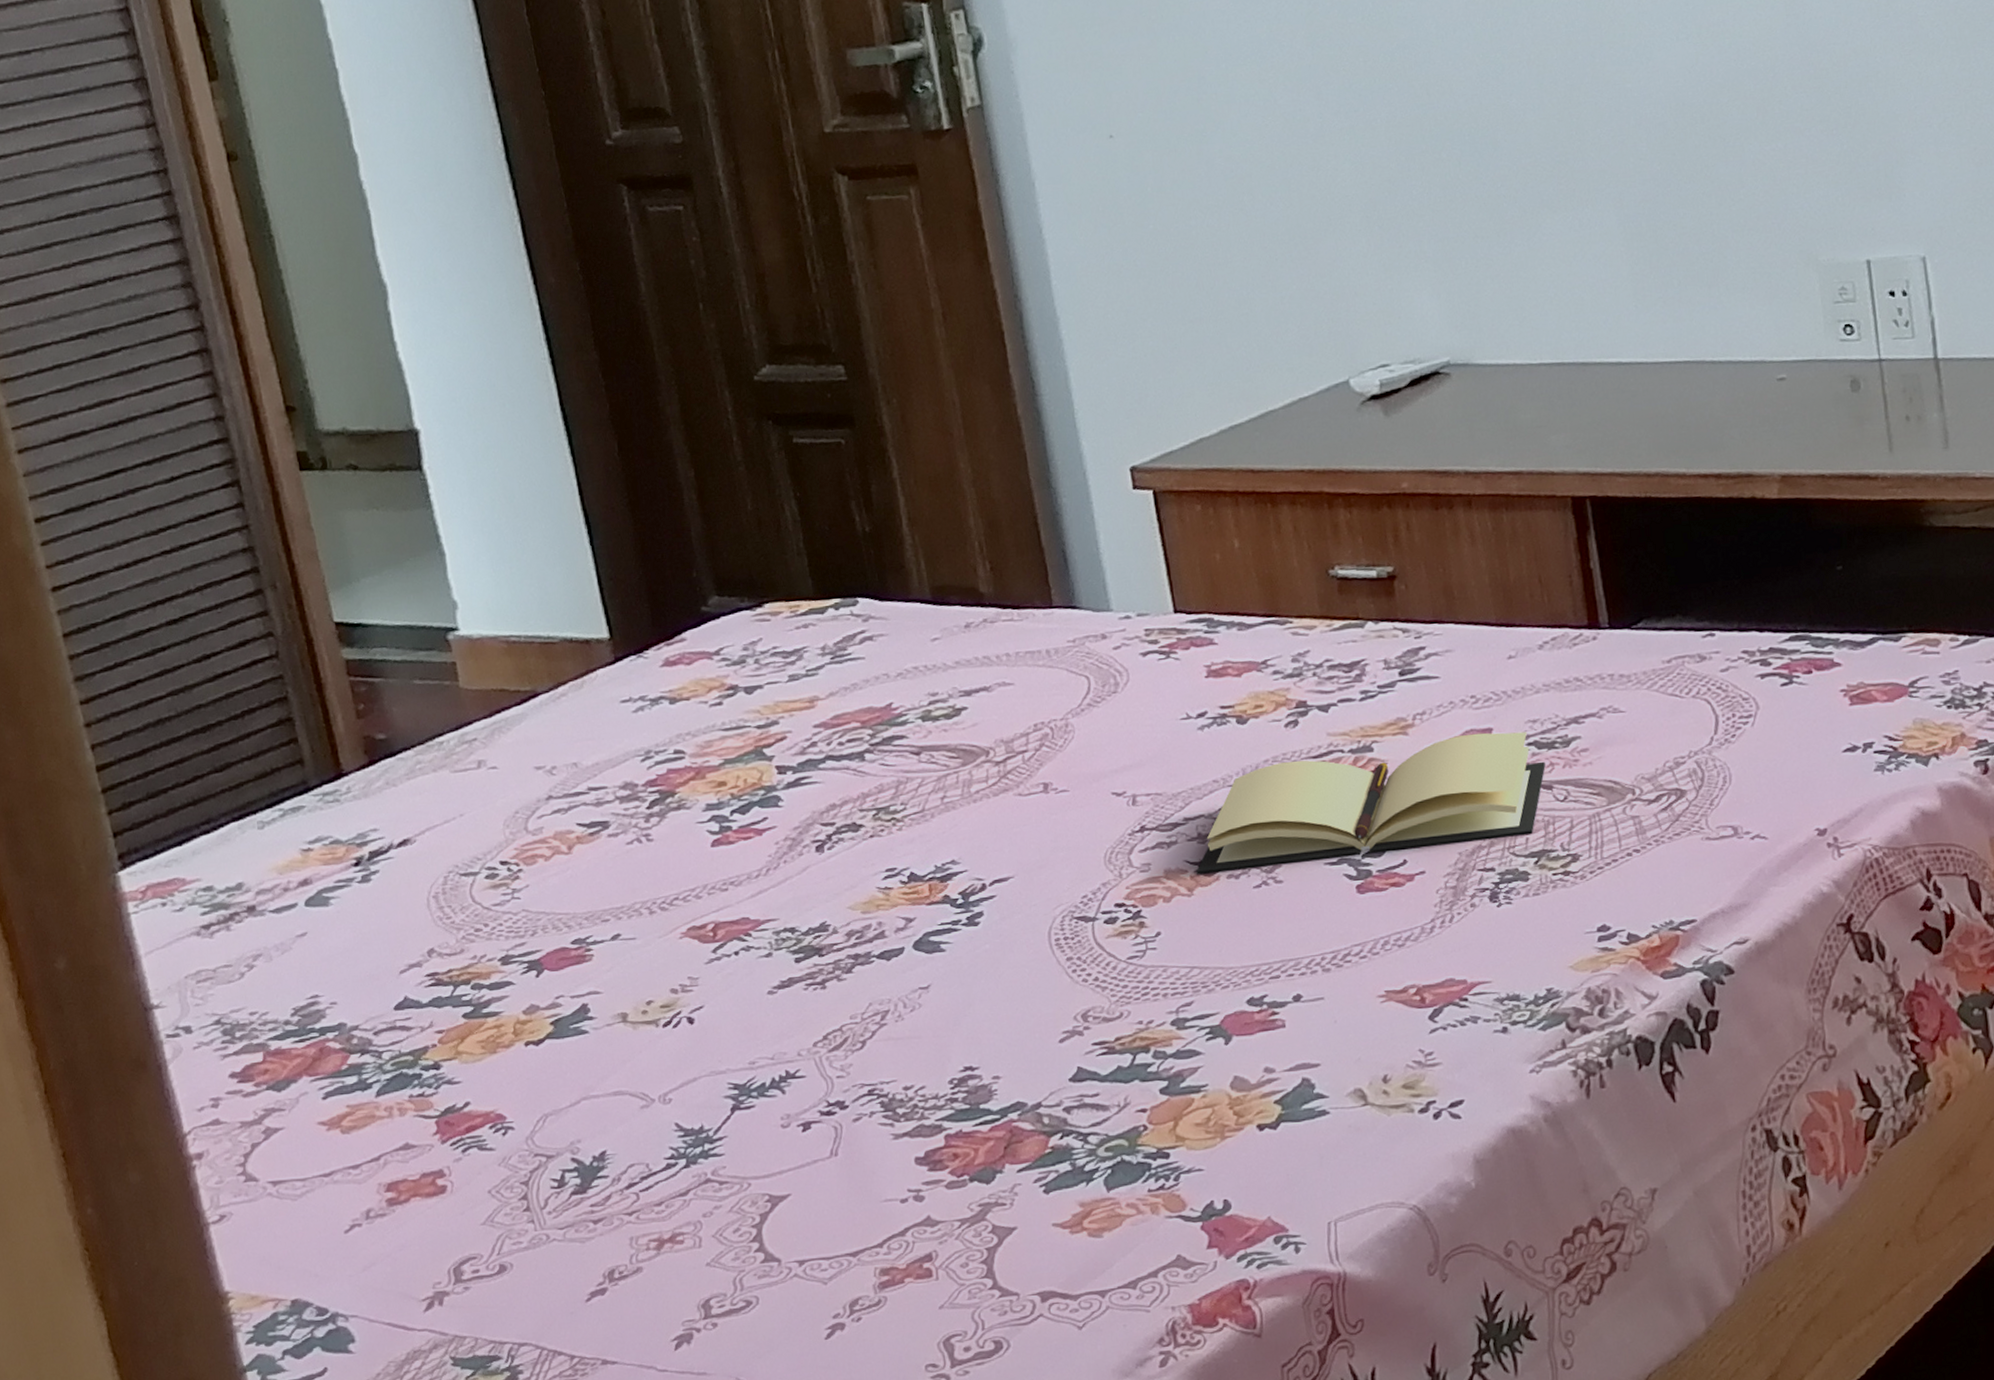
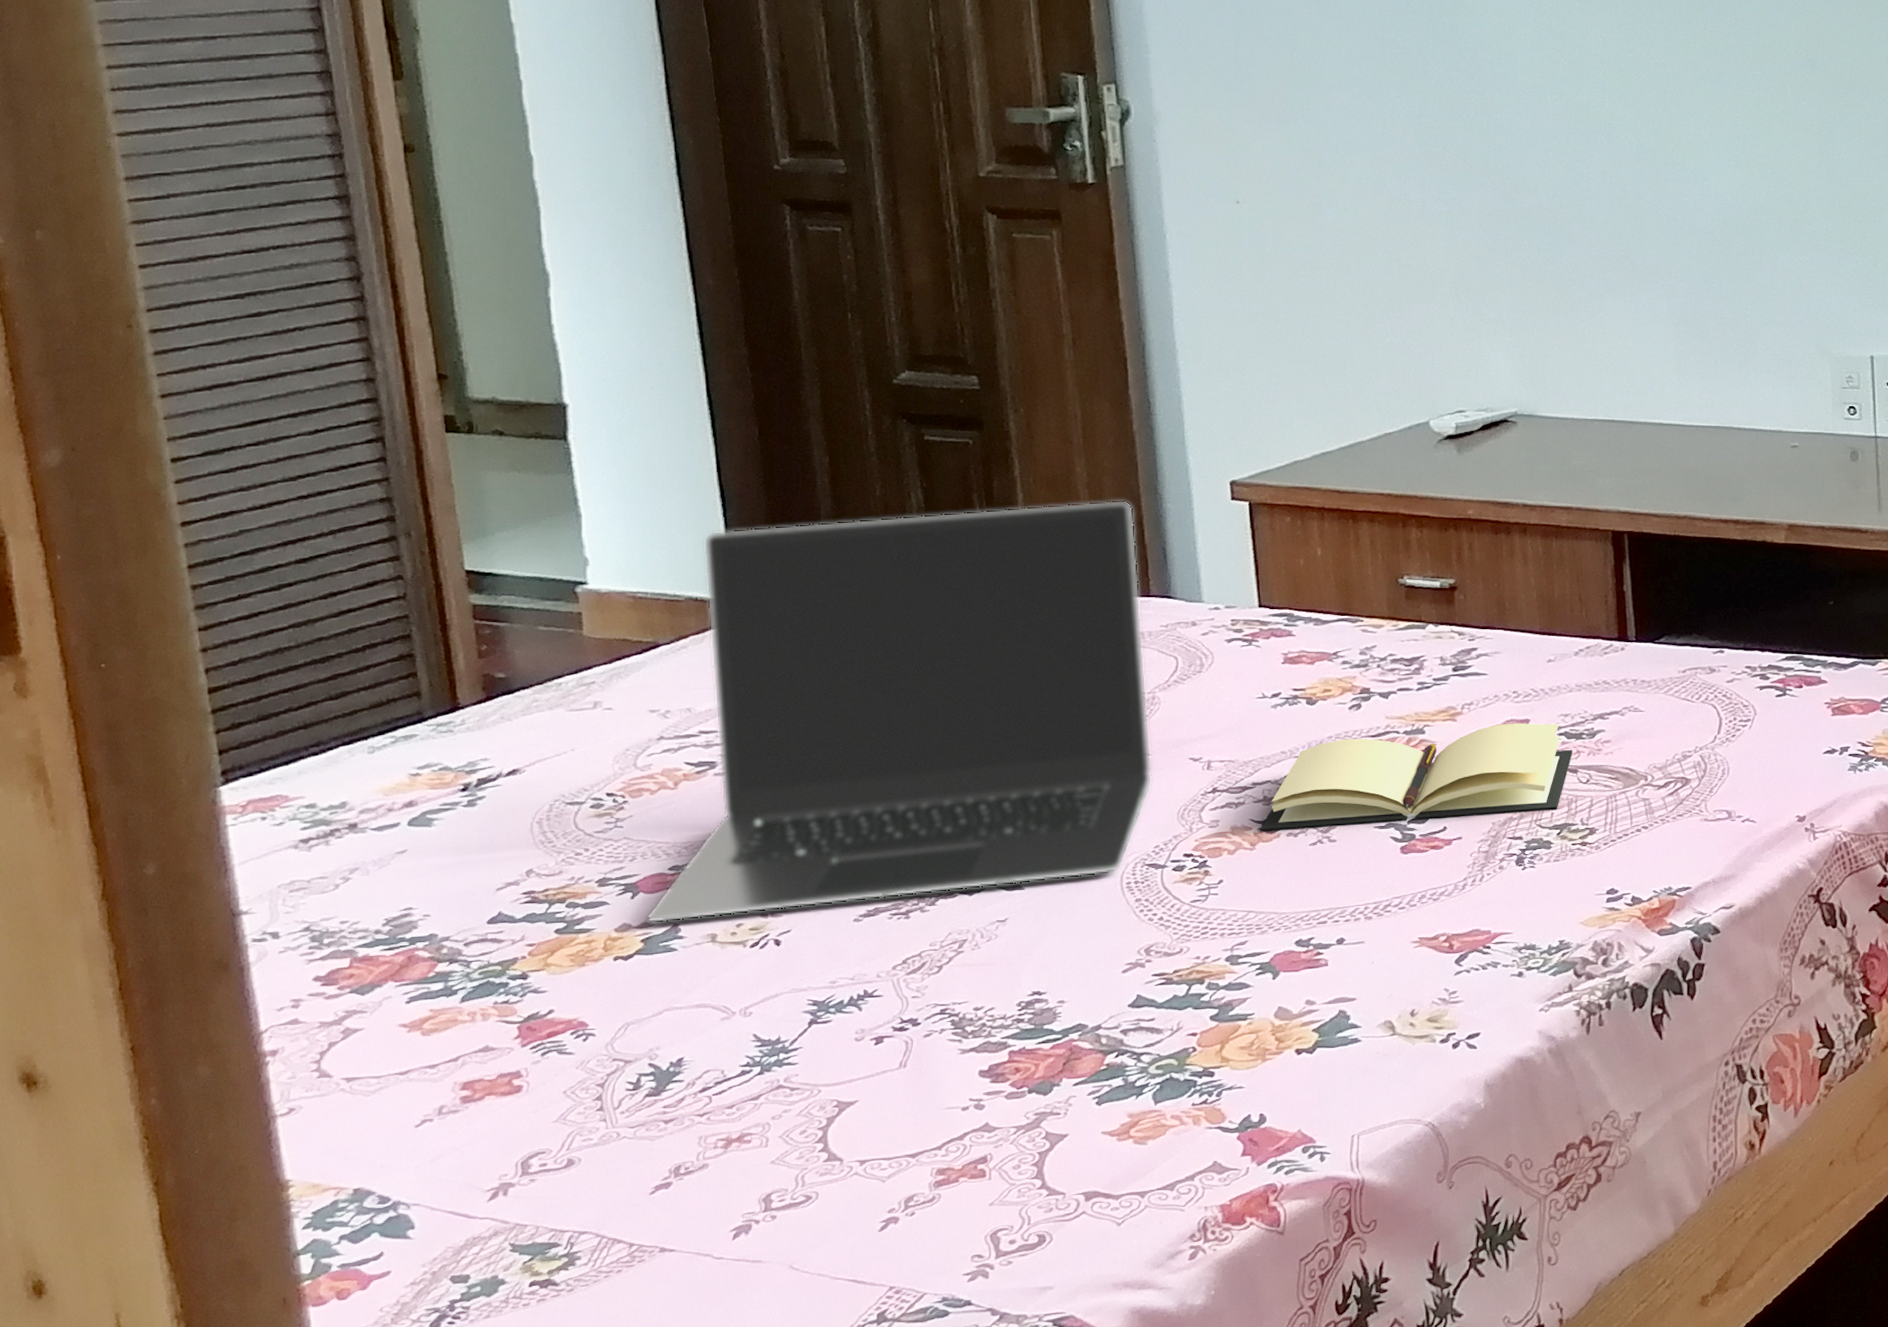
laptop: none [553,497,1074,1004] -> present [646,500,1153,924]

